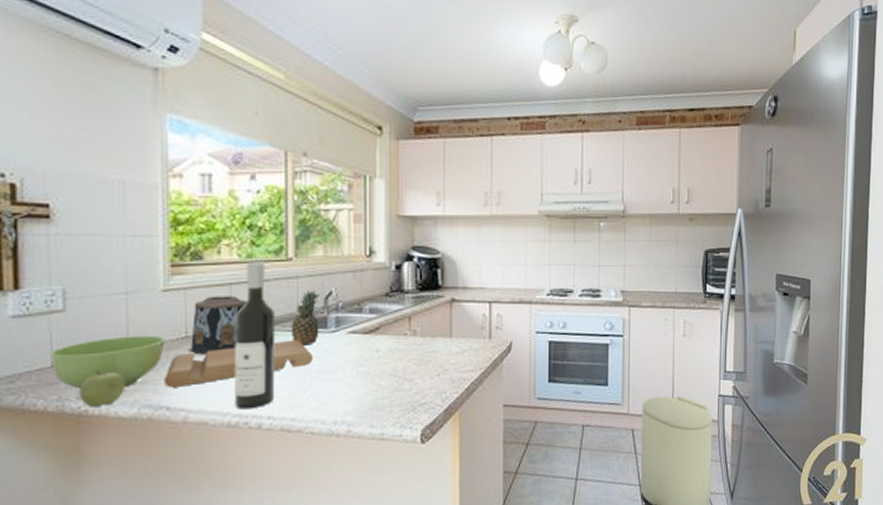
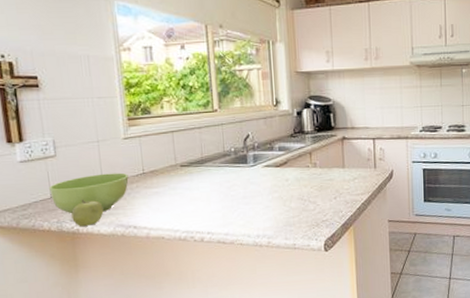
cutting board: present [164,339,313,387] -> none [130,173,238,212]
canister: present [187,296,246,355] -> none [145,141,185,187]
bottle: present [234,262,275,410] -> none [178,113,212,227]
fruit: present [290,290,321,346] -> none [219,134,242,177]

